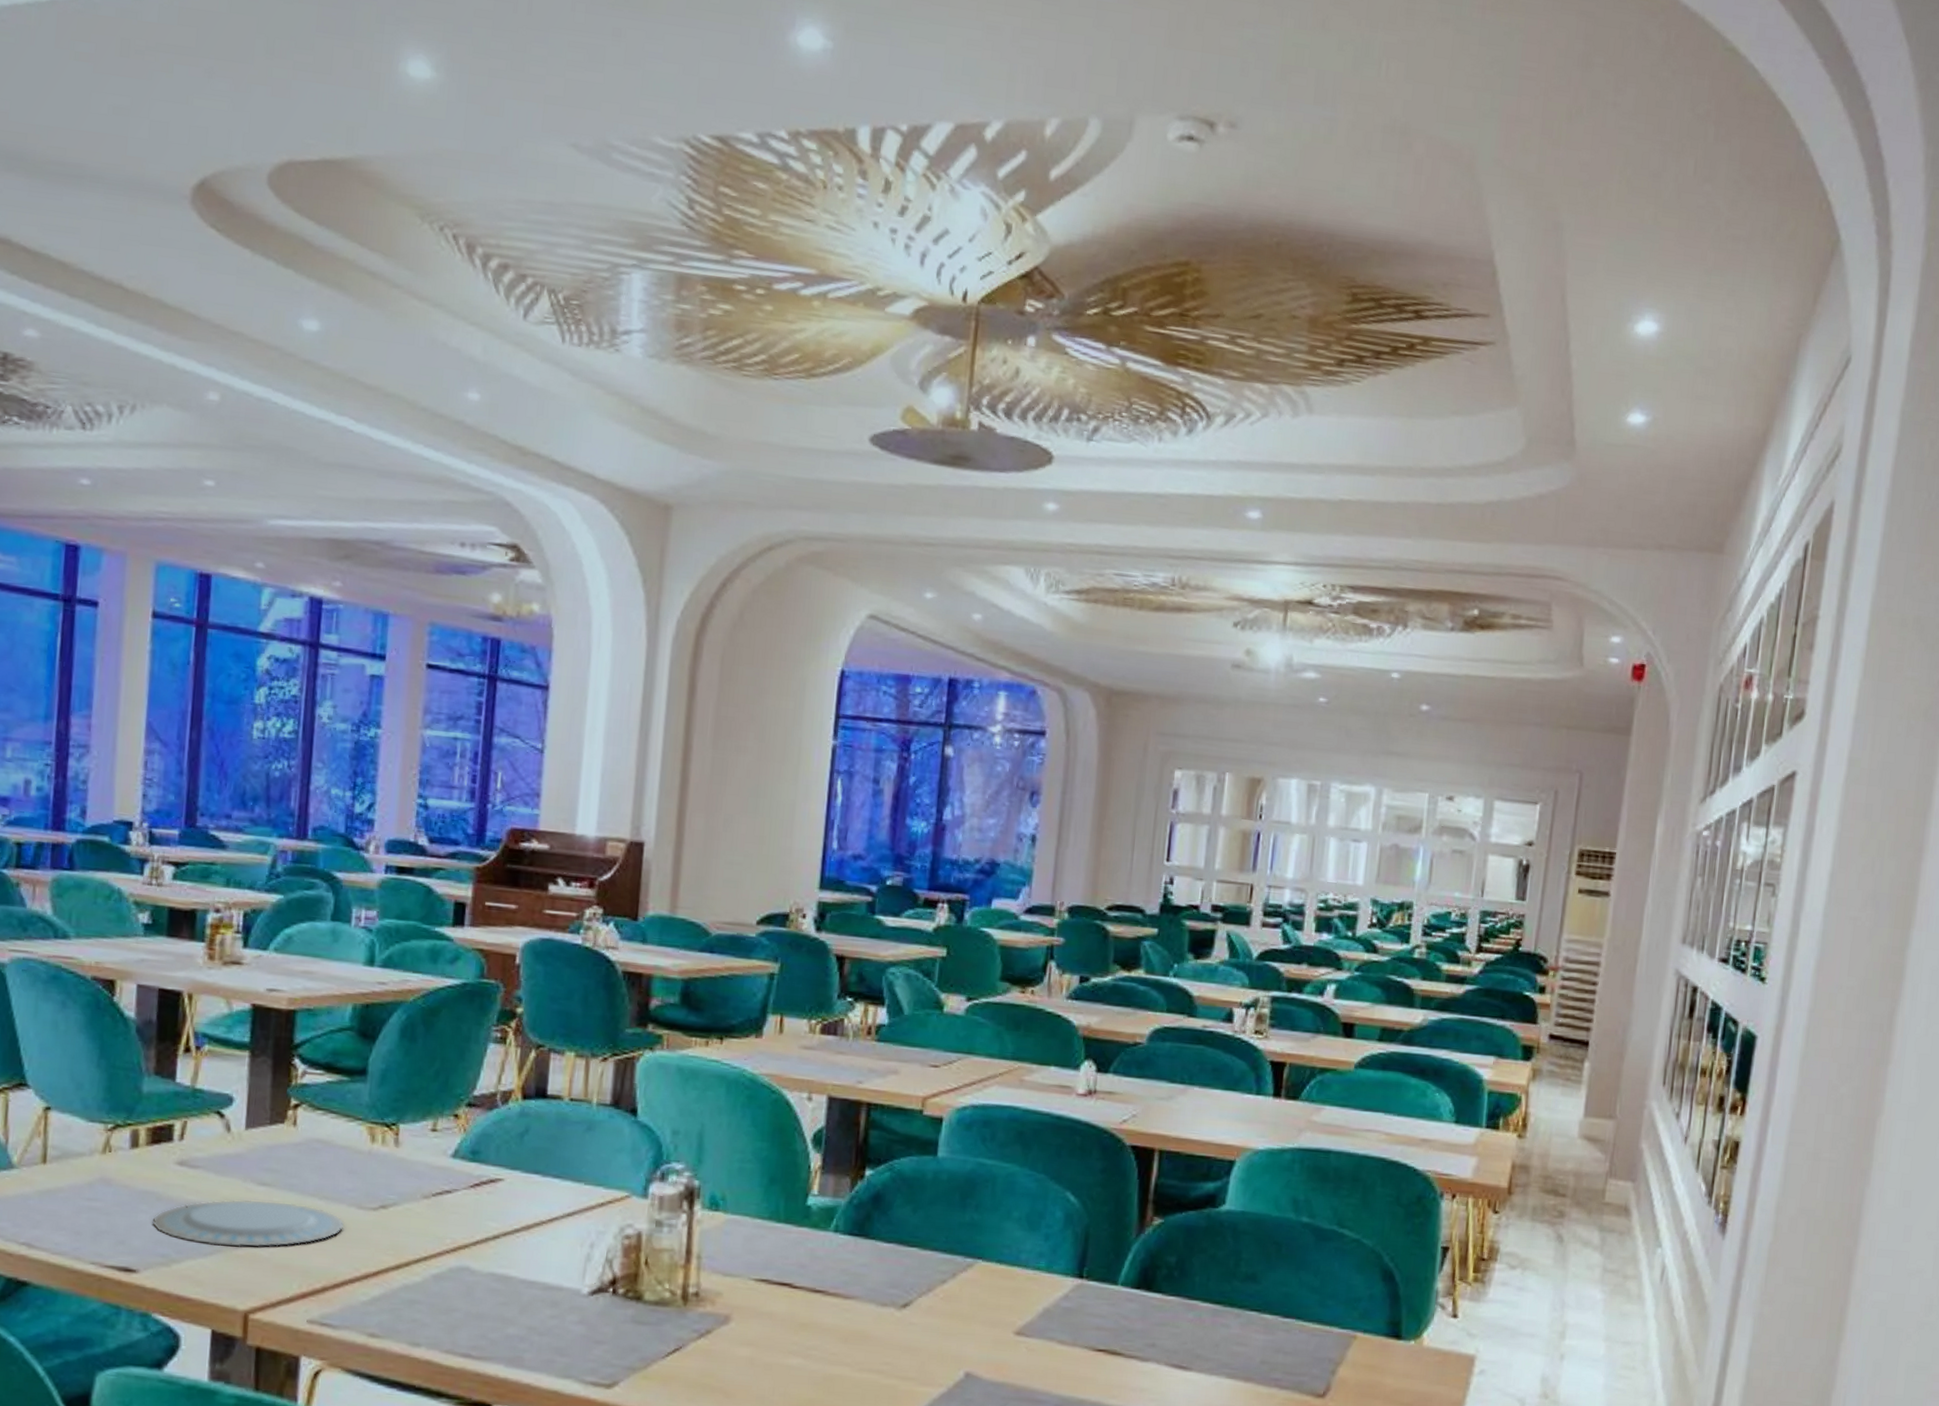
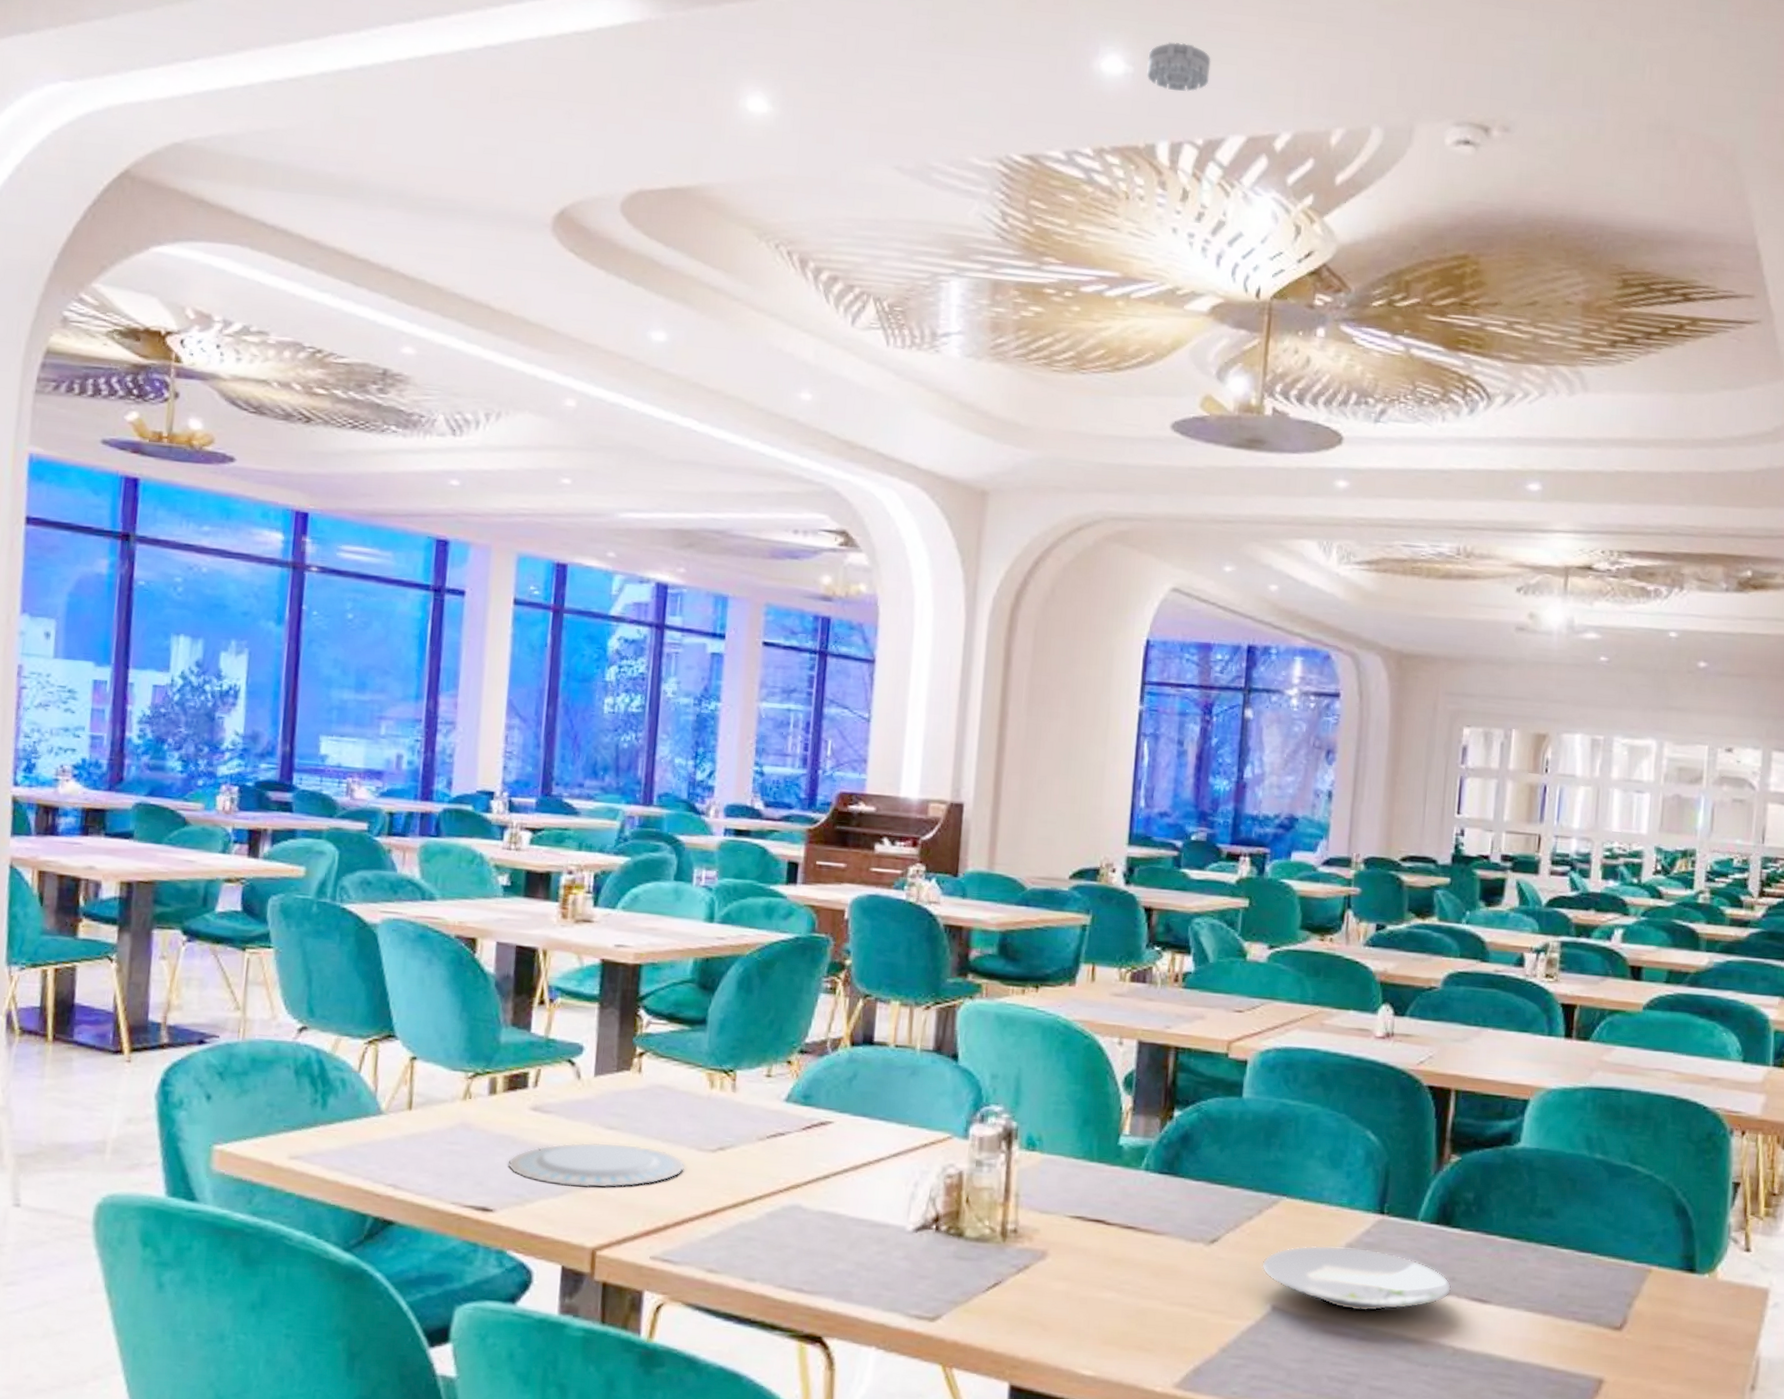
smoke detector: none [847,15,917,72] -> present [1147,42,1211,92]
plate: none [955,1310,1152,1379] -> present [1262,1245,1452,1312]

